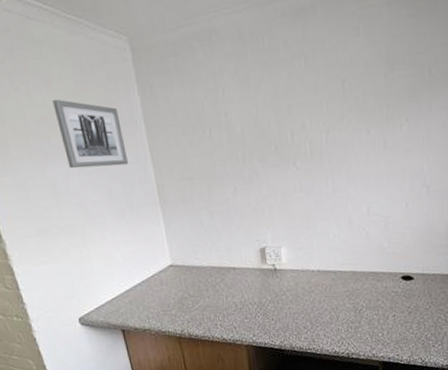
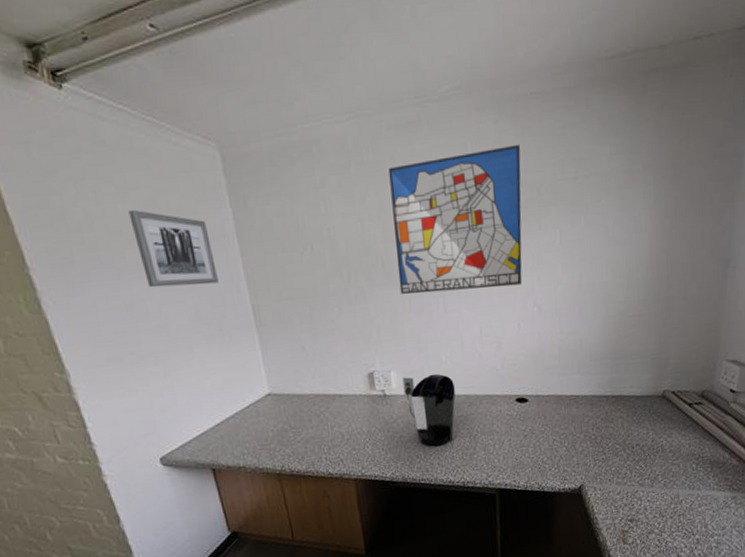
wall art: none [282,26,413,175] -> present [388,144,523,294]
coffee maker: none [292,250,343,319] -> present [402,373,456,447]

